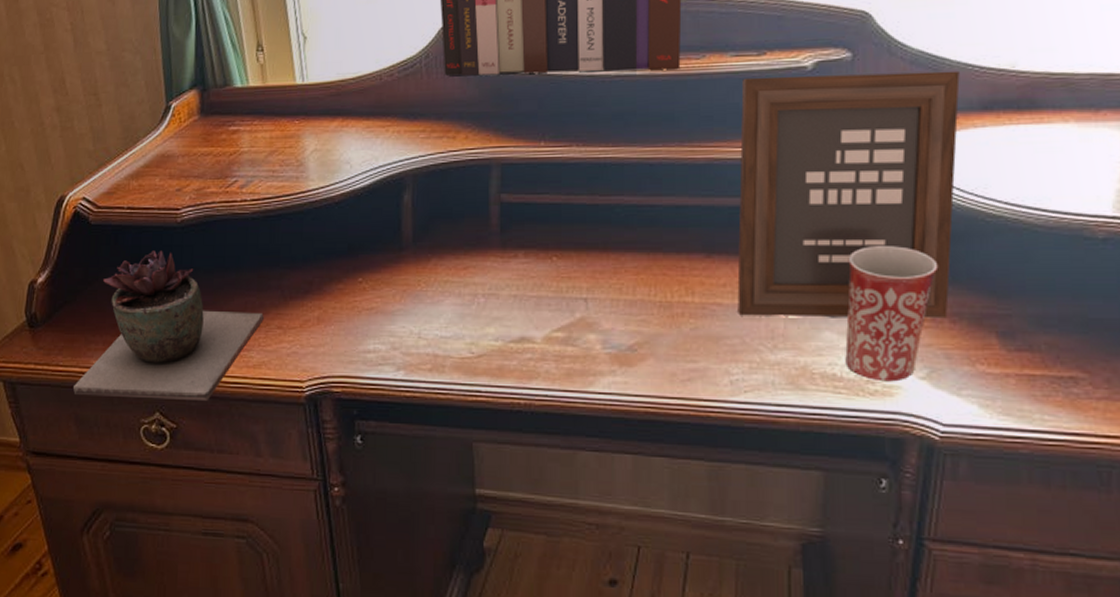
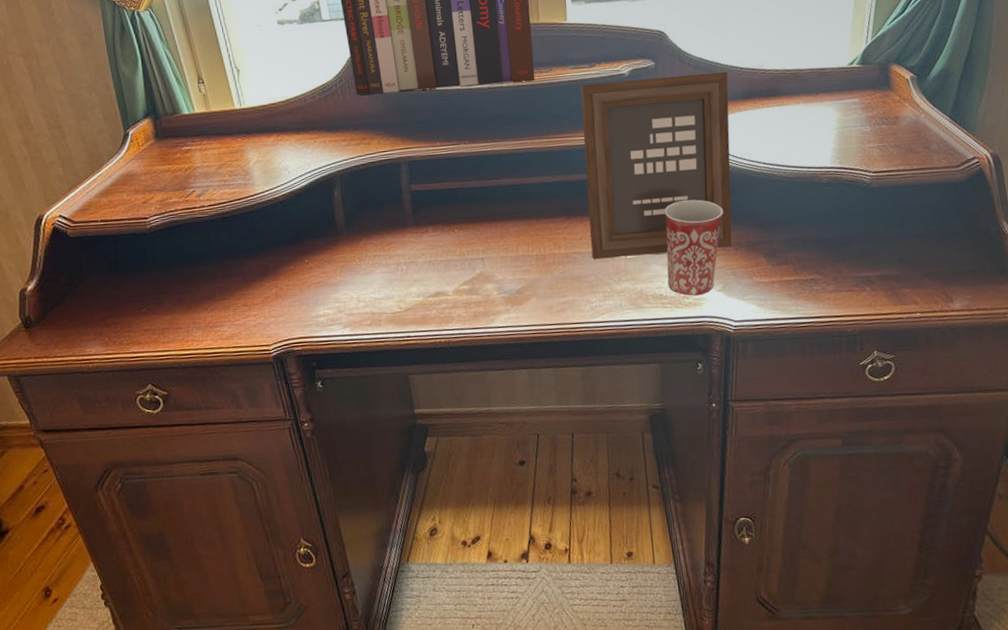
succulent plant: present [73,250,264,402] -> none [73,253,231,379]

